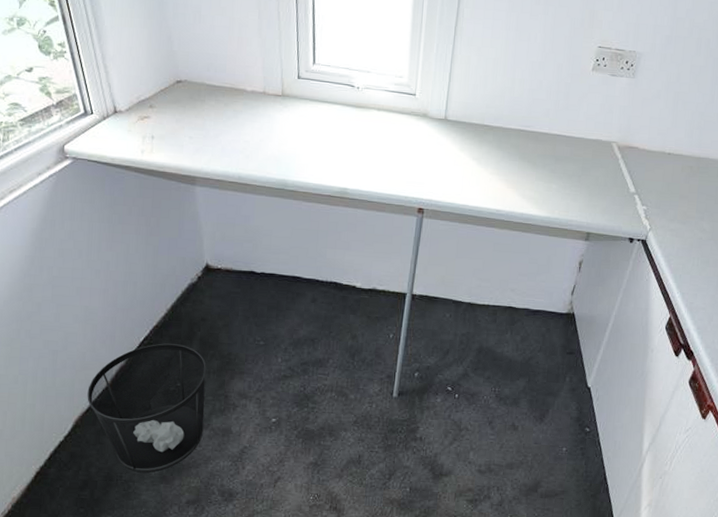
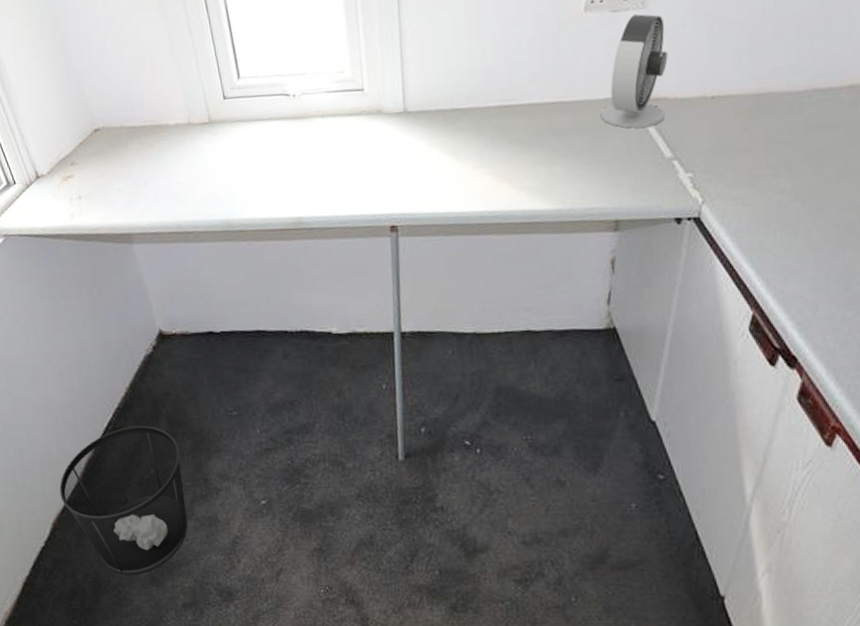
desk fan: none [590,81,645,167] -> present [600,14,668,128]

